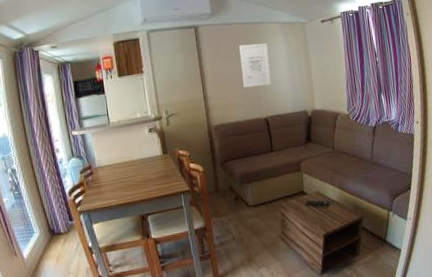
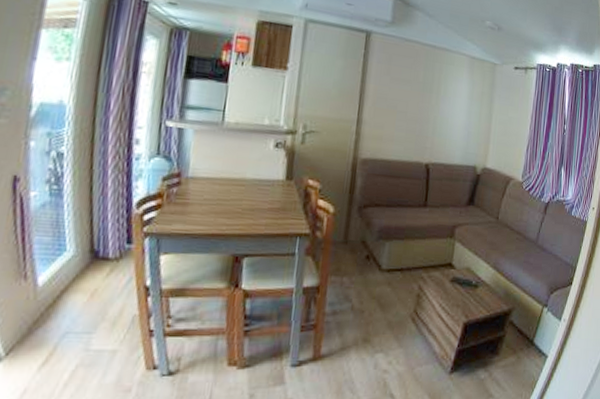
wall art: present [239,43,272,88] -> none [409,68,449,126]

